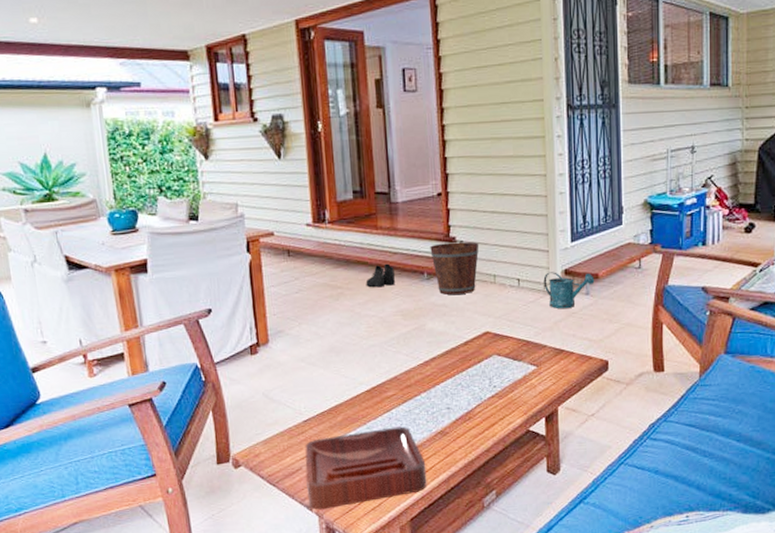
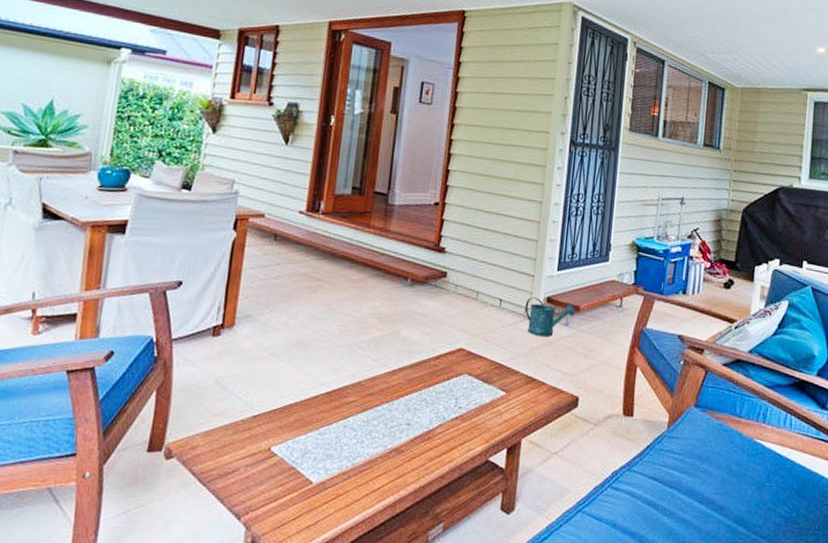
decorative tray: present [305,426,427,510] -> none [237,436,374,521]
boots: present [366,263,396,288] -> none [347,263,379,287]
bucket: present [430,239,479,295] -> none [418,251,468,306]

